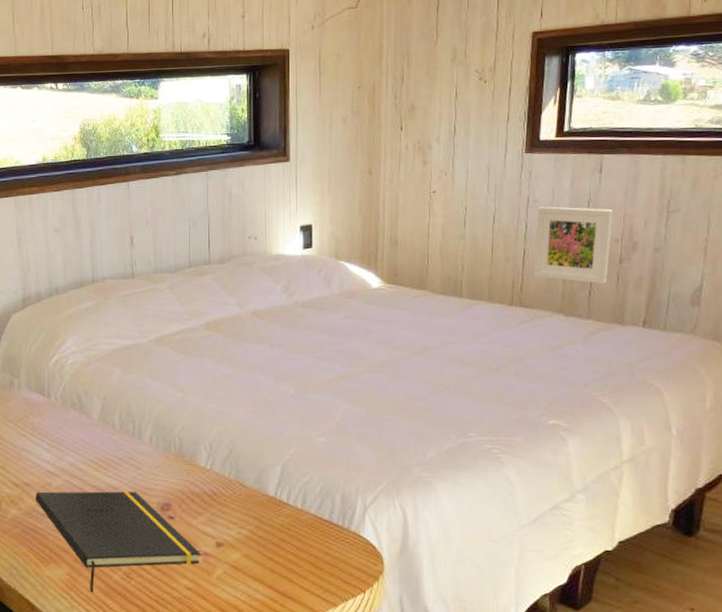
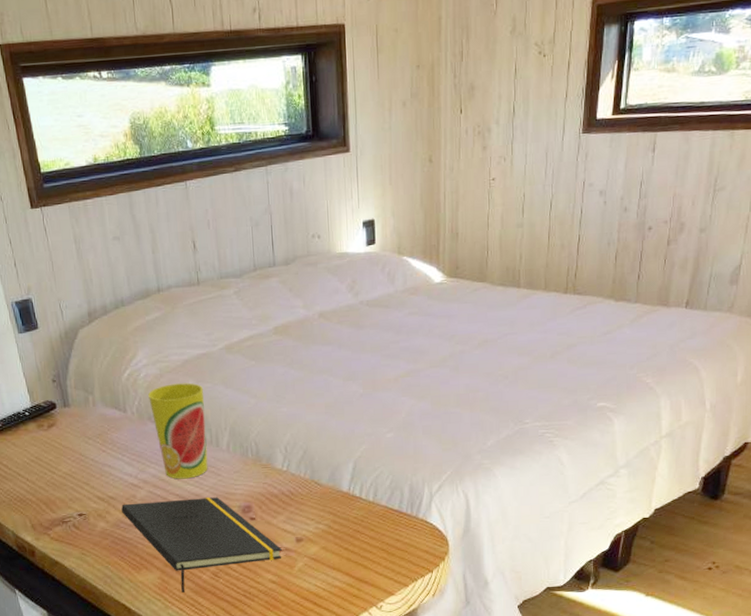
cup: none [74,372,130,470] -> present [148,383,208,479]
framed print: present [533,206,613,284] -> none [587,189,664,267]

